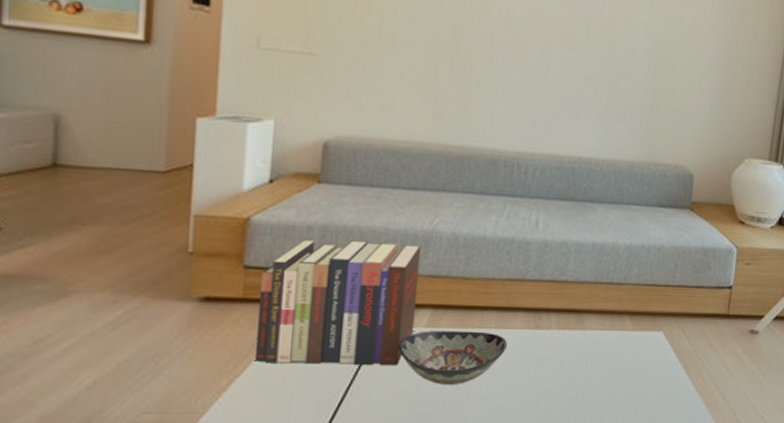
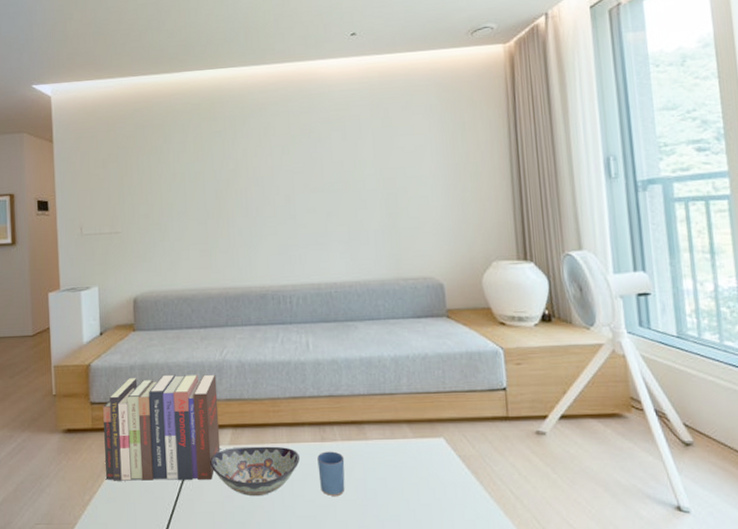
mug: none [525,340,557,386] -> present [317,451,345,496]

